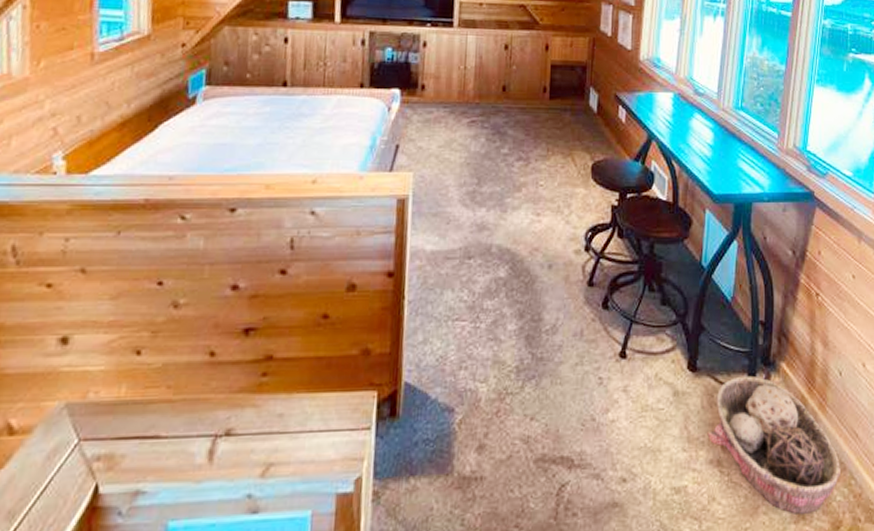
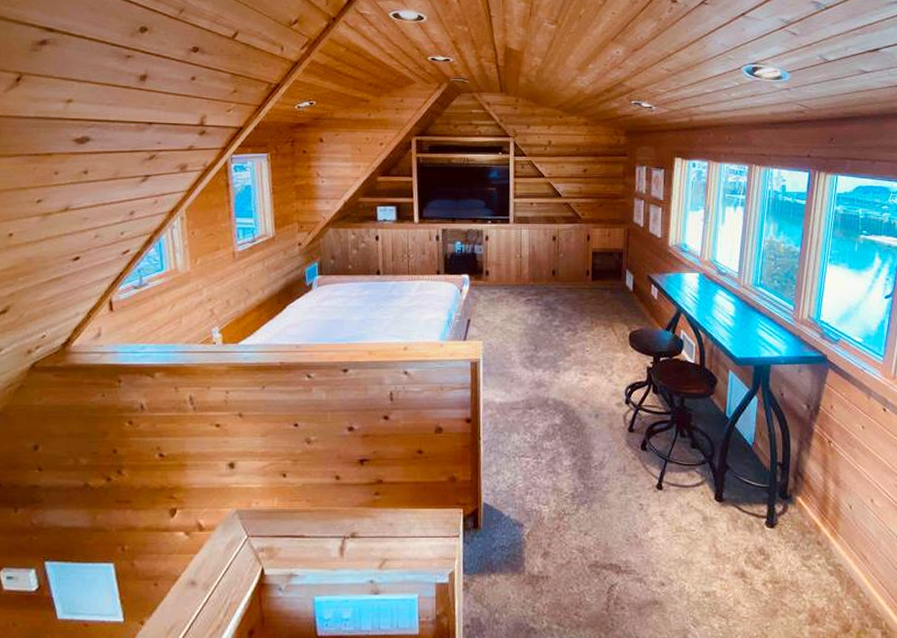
decorative basket: present [707,375,840,514] -> none [732,506,850,618]

